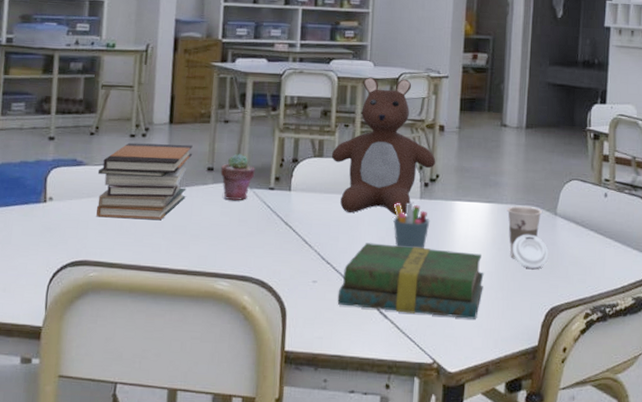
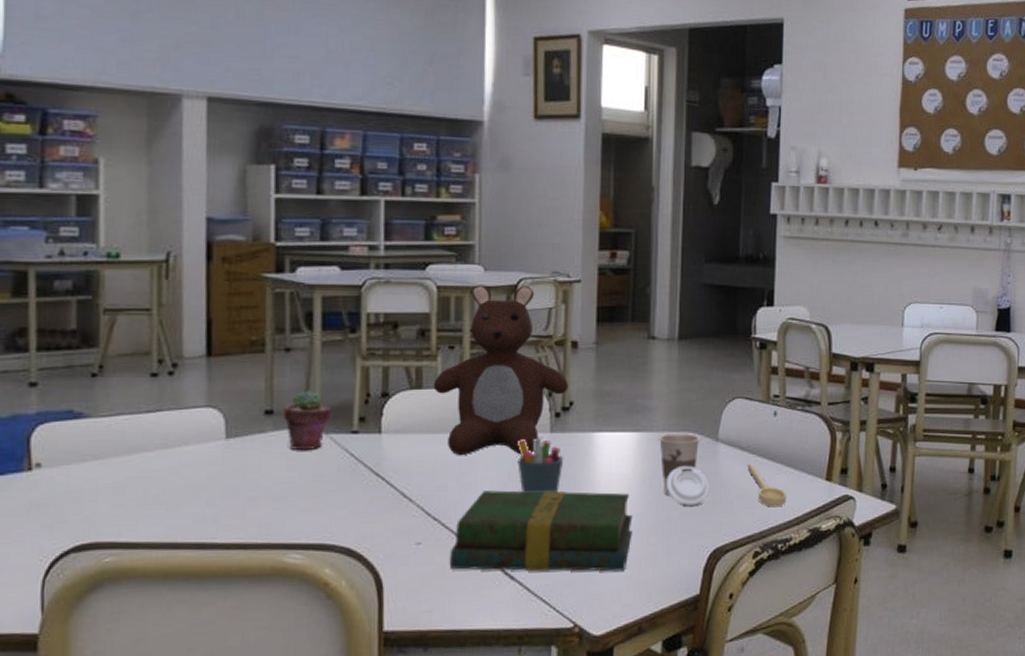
book stack: present [96,142,193,220] -> none [106,382,243,485]
spoon: none [581,236,614,276] -> present [747,463,787,507]

